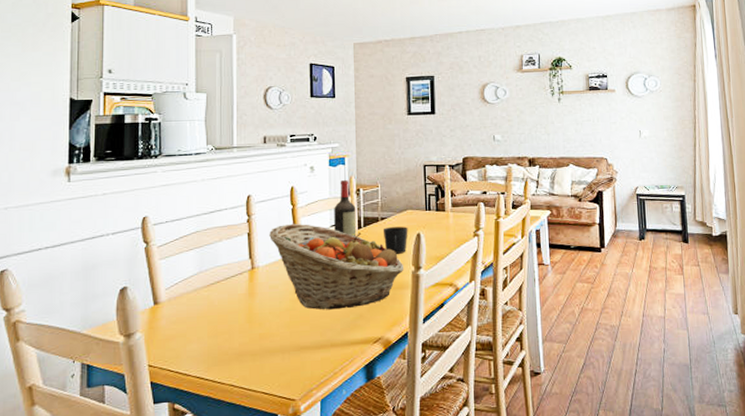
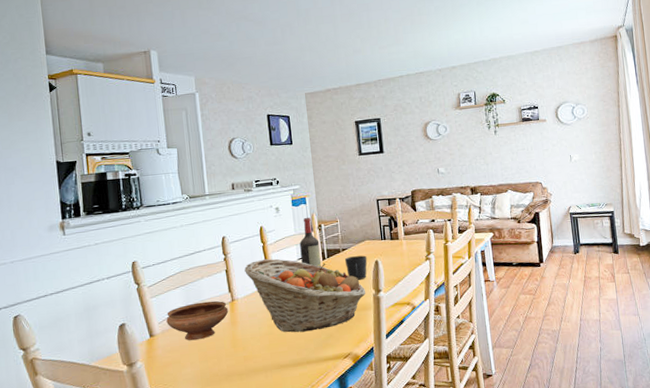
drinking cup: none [175,267,247,312] -> present [166,301,229,341]

